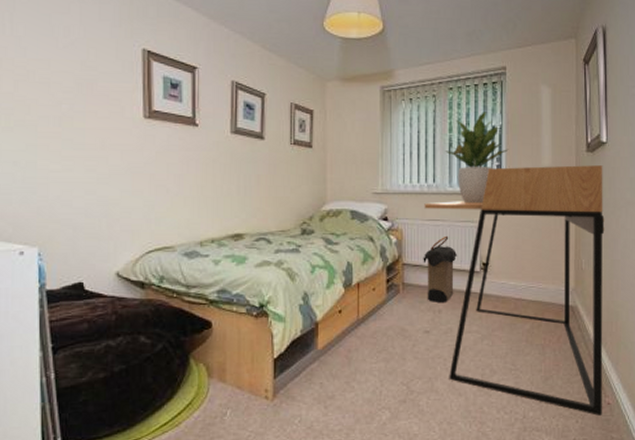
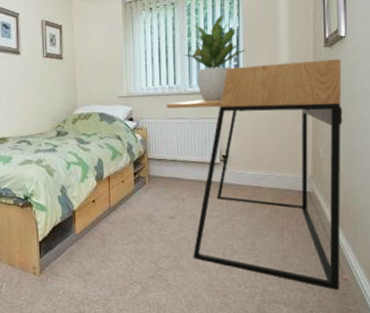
laundry hamper: present [423,235,458,303] -> none [166,132,199,192]

